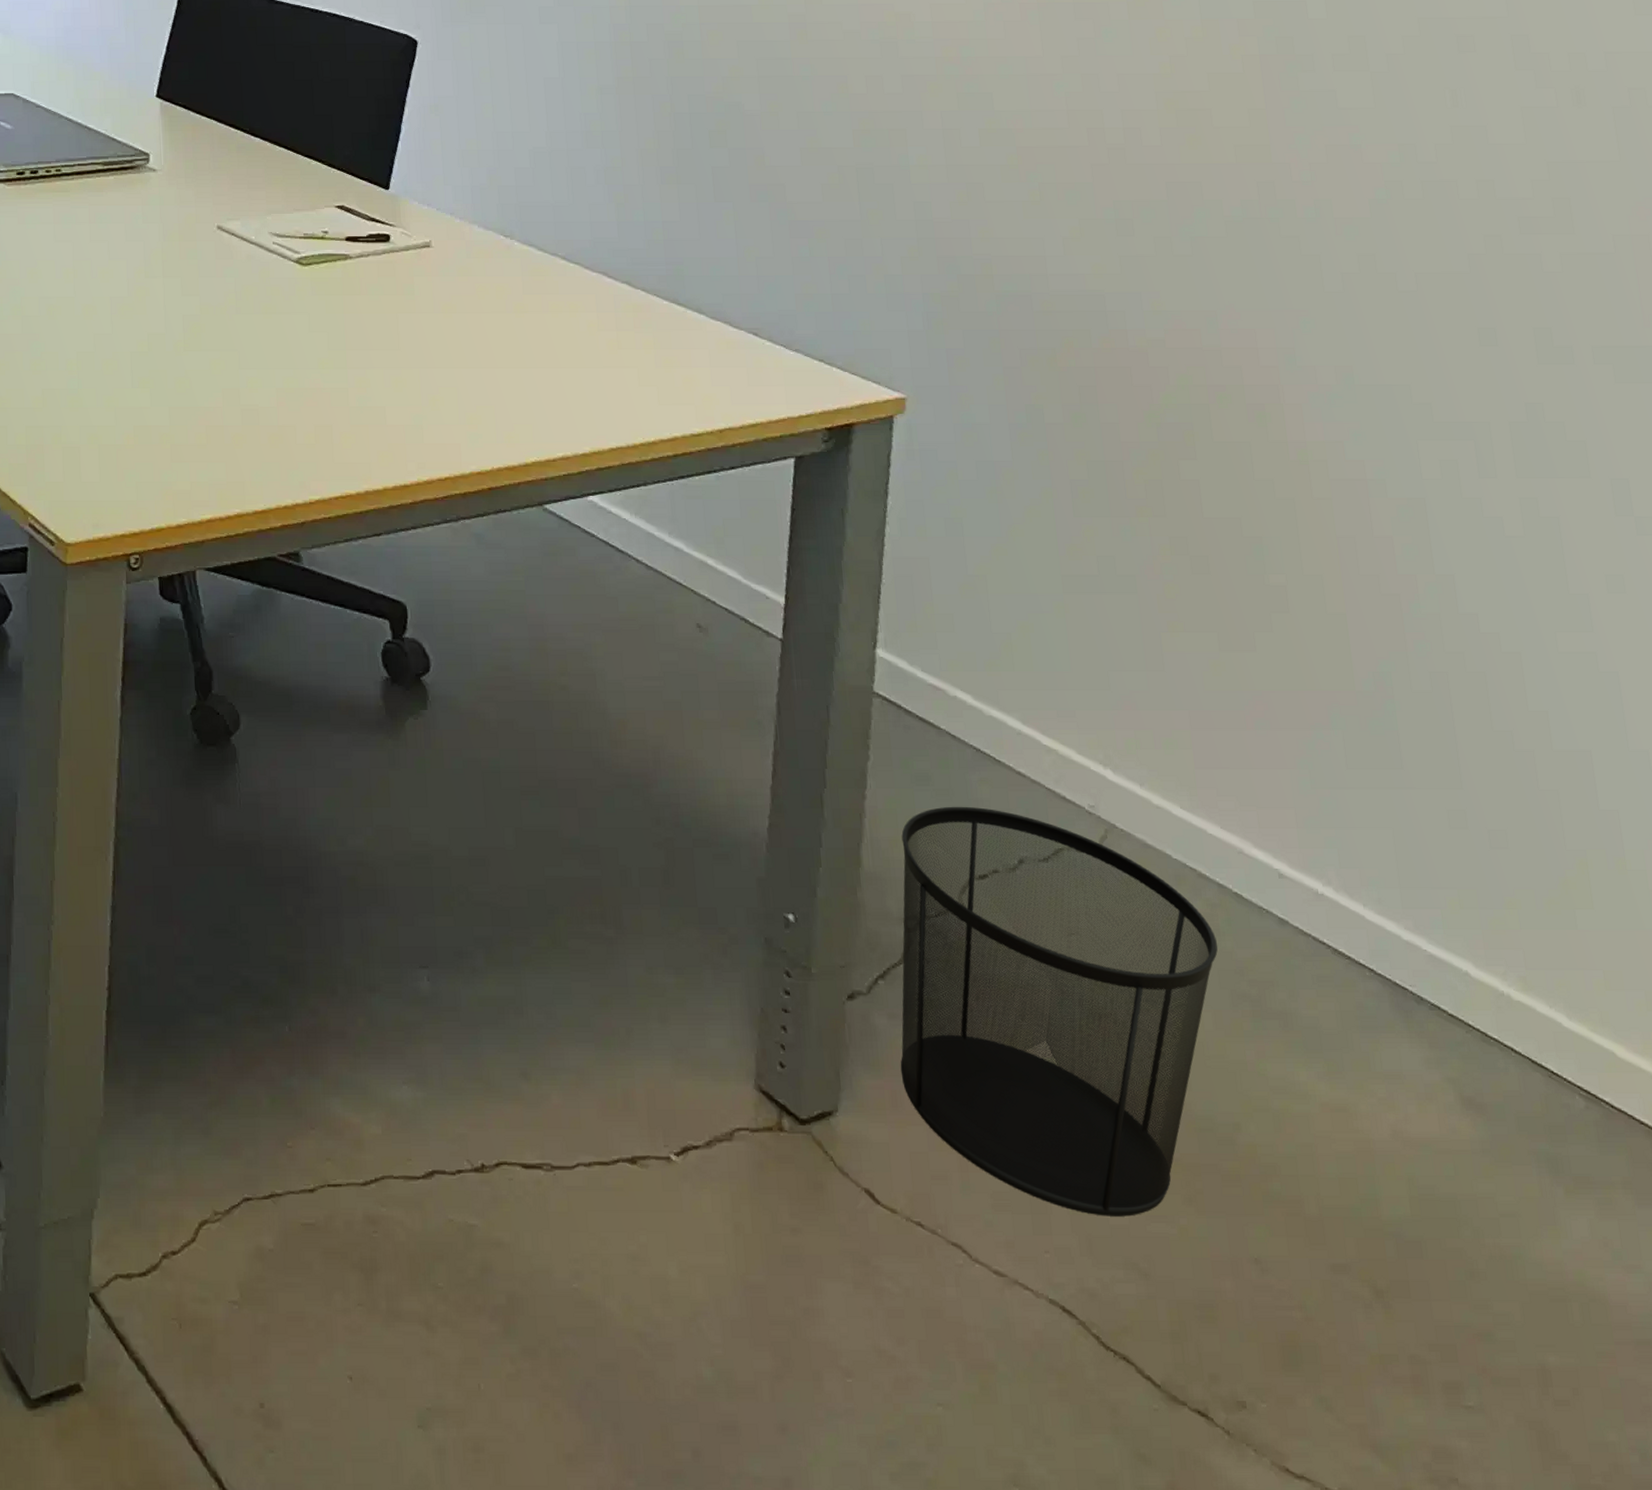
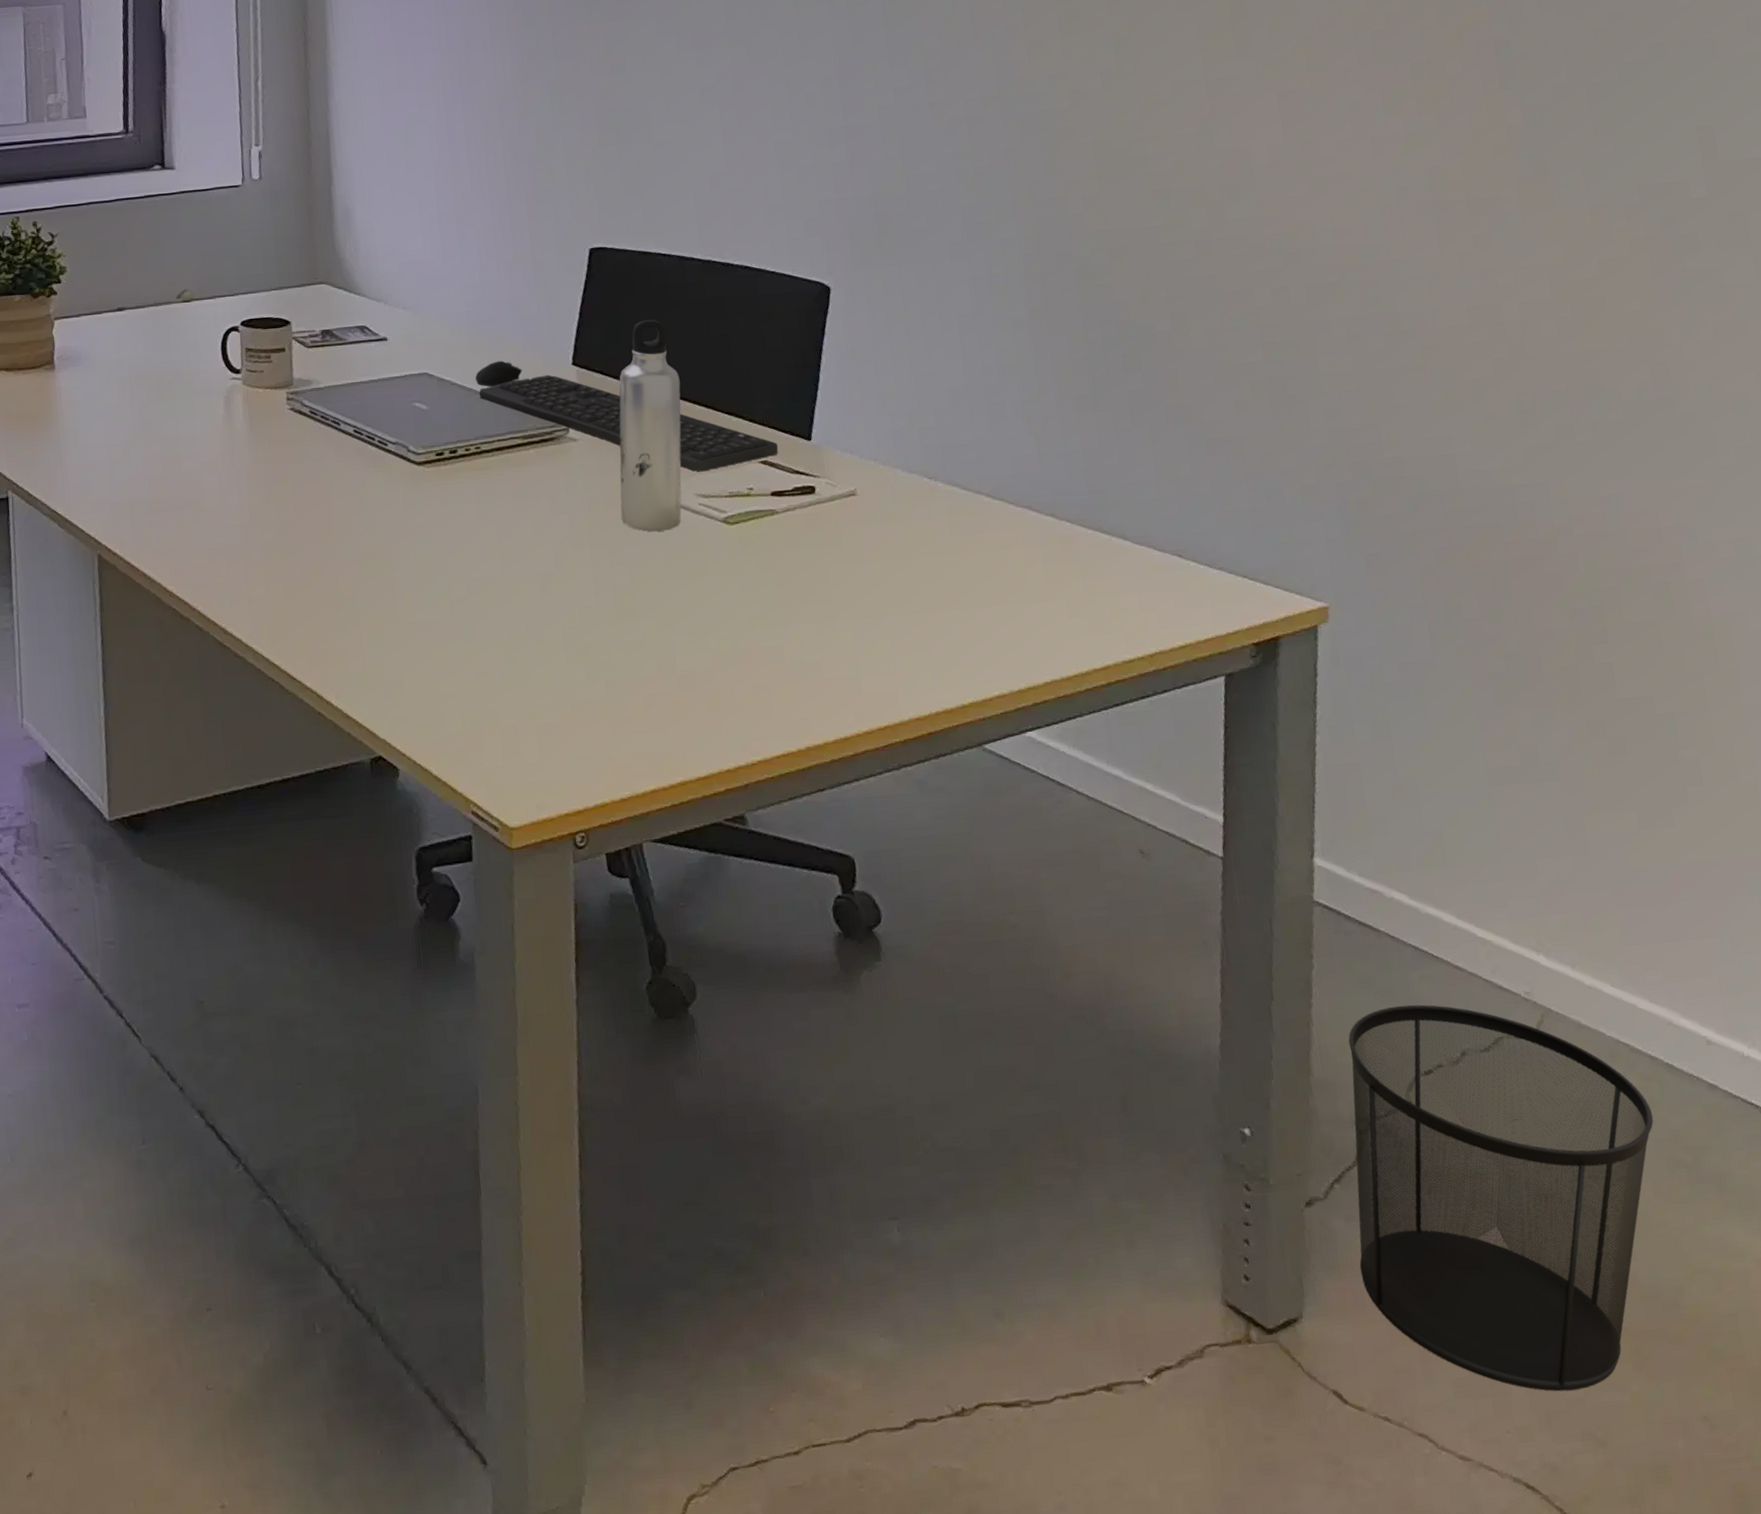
computer mouse: none [60,87,107,112] -> present [475,360,523,387]
computer keyboard: none [63,105,356,212] -> present [479,375,779,472]
water bottle: none [194,59,262,266] -> present [619,319,682,532]

